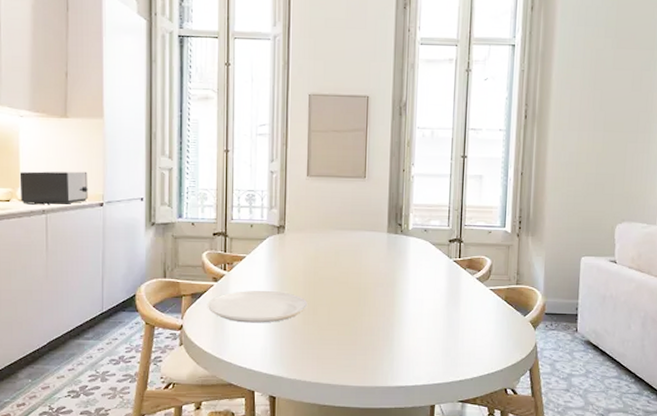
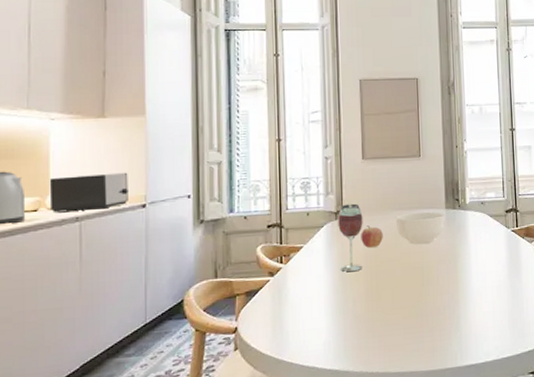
plate: present [207,290,308,323] -> none [263,279,371,318]
wineglass: none [280,219,304,286] -> present [338,203,363,272]
fruit: none [301,242,323,265] -> present [361,225,383,248]
bowl: none [336,233,387,266] -> present [395,212,446,245]

